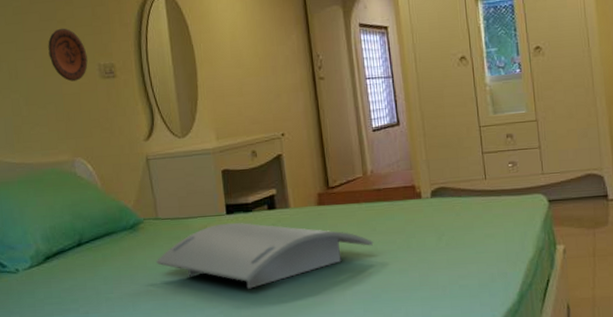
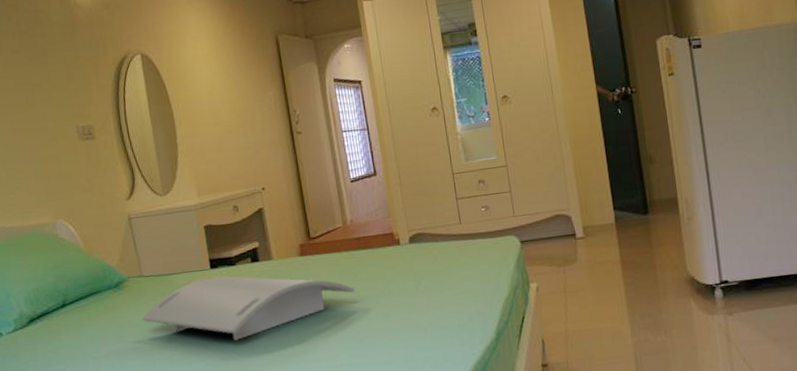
decorative plate: present [48,28,88,82] -> none [24,91,66,145]

